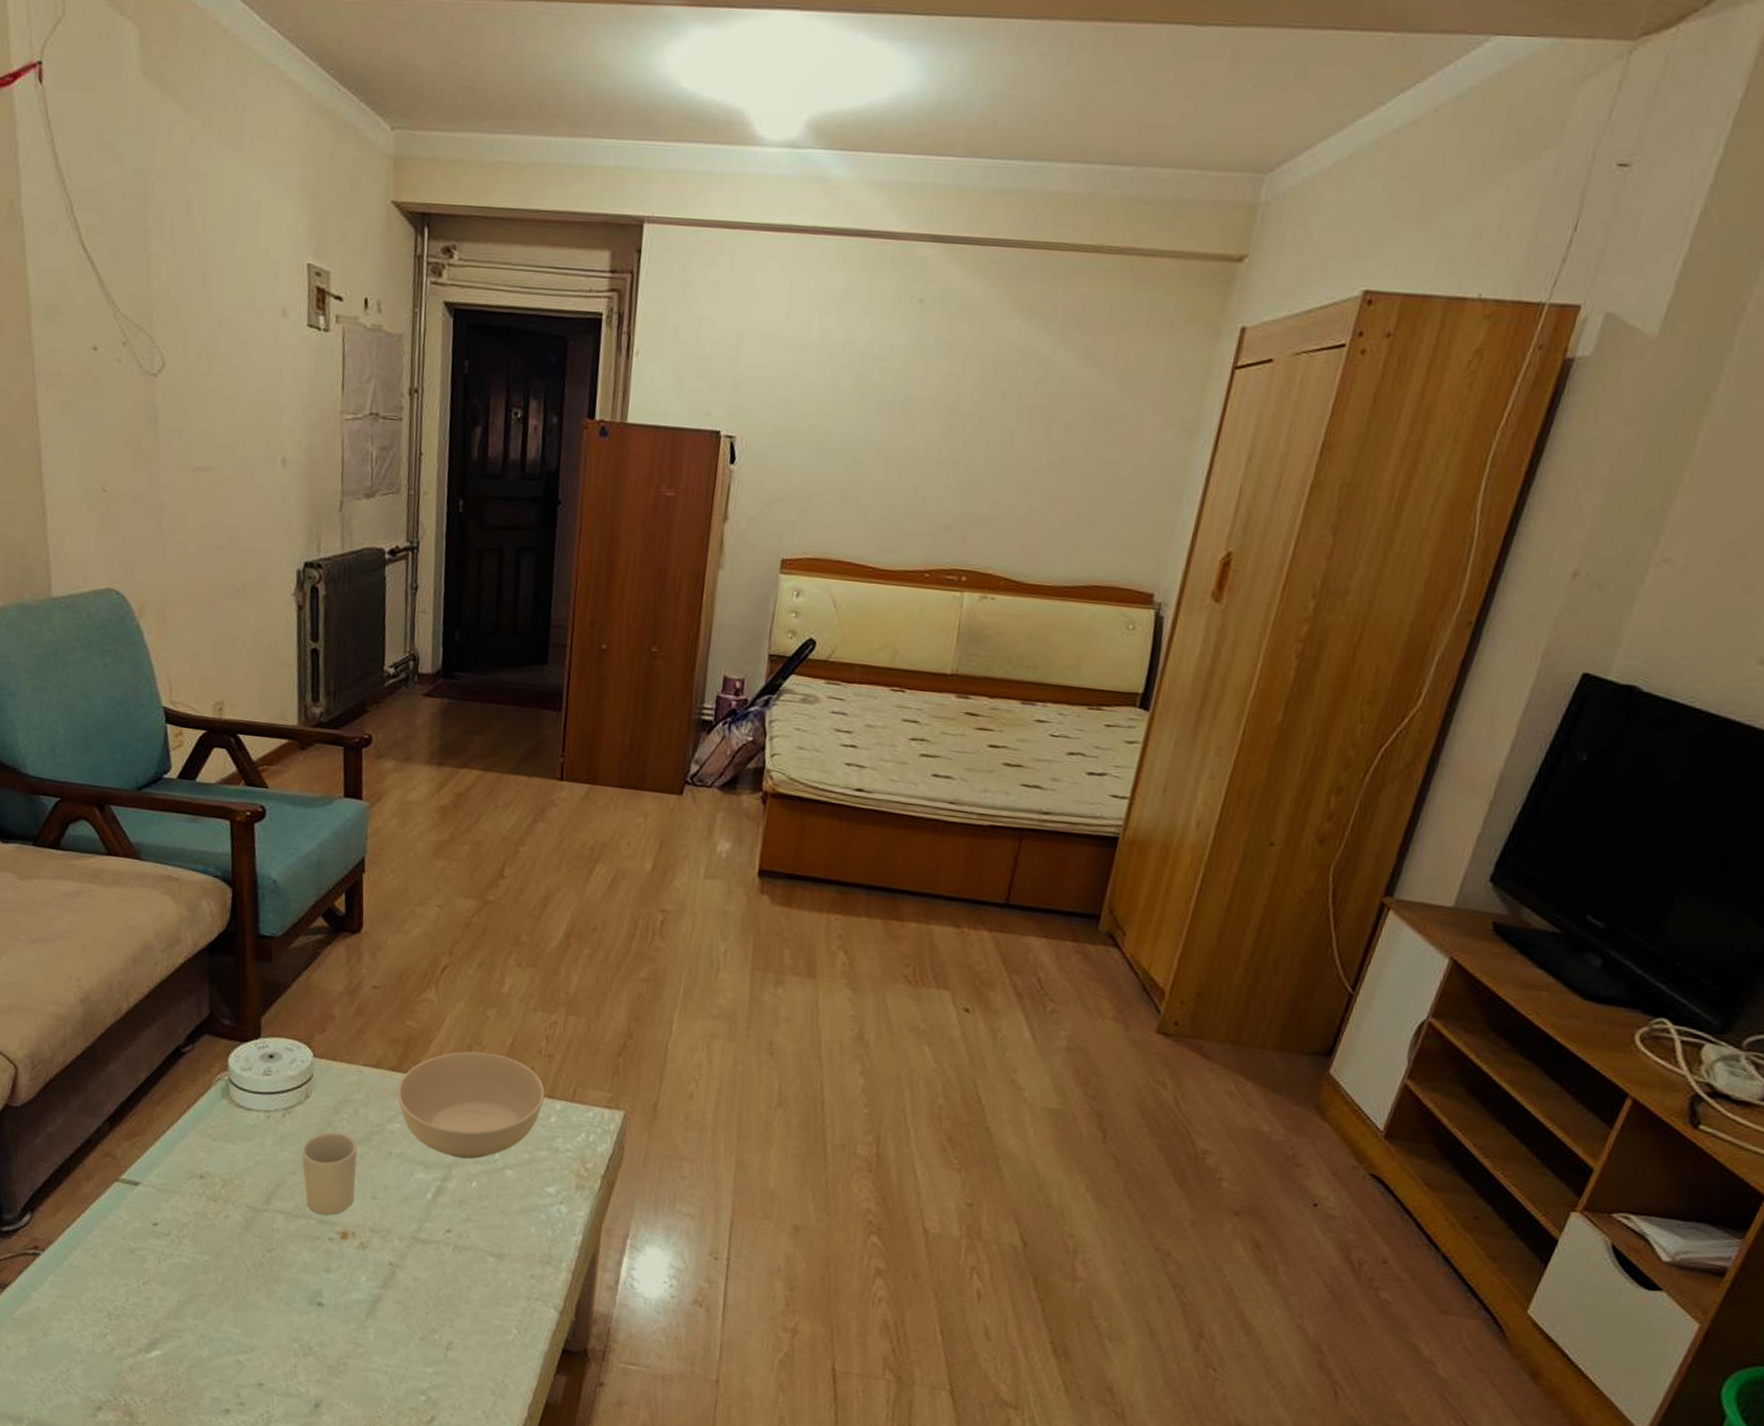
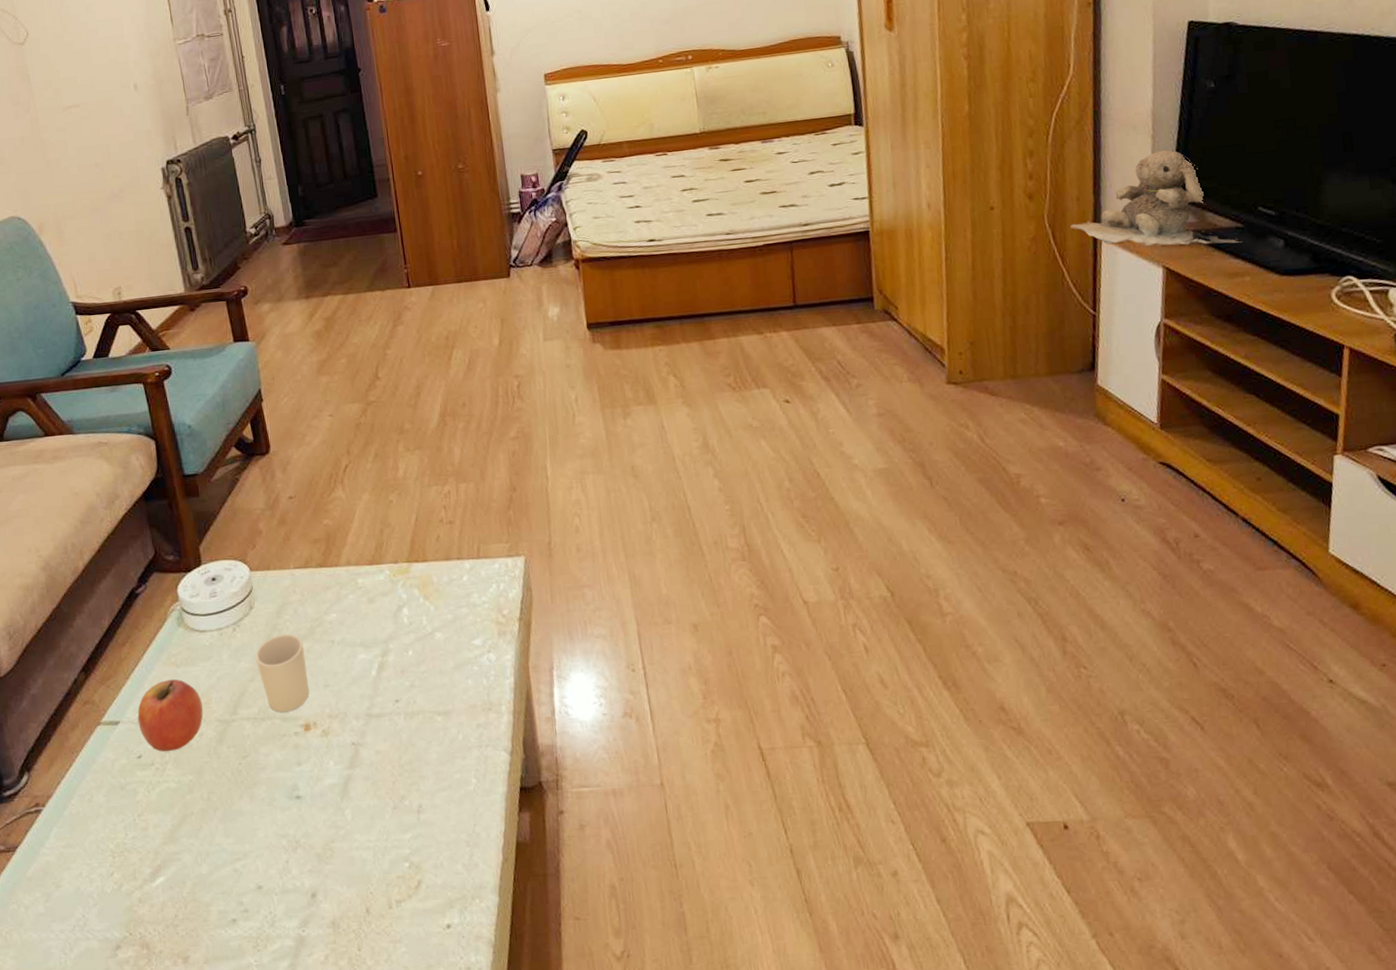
apple: none [160,1151,234,1227] -> present [137,679,203,752]
bowl: present [396,1051,546,1159] -> none [327,531,455,632]
stuffed animal: none [1357,821,1553,951] -> present [1070,149,1242,247]

